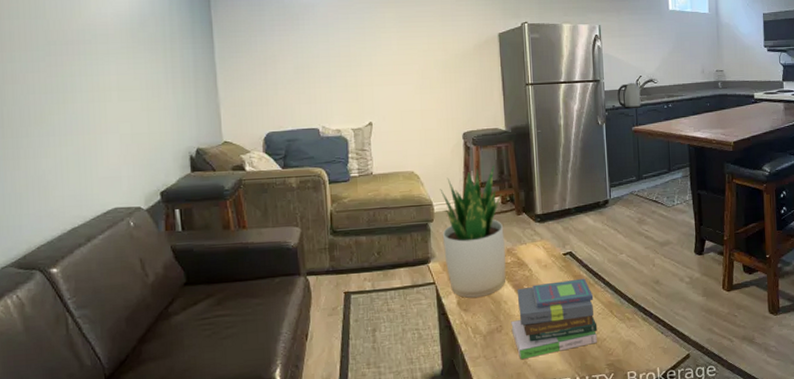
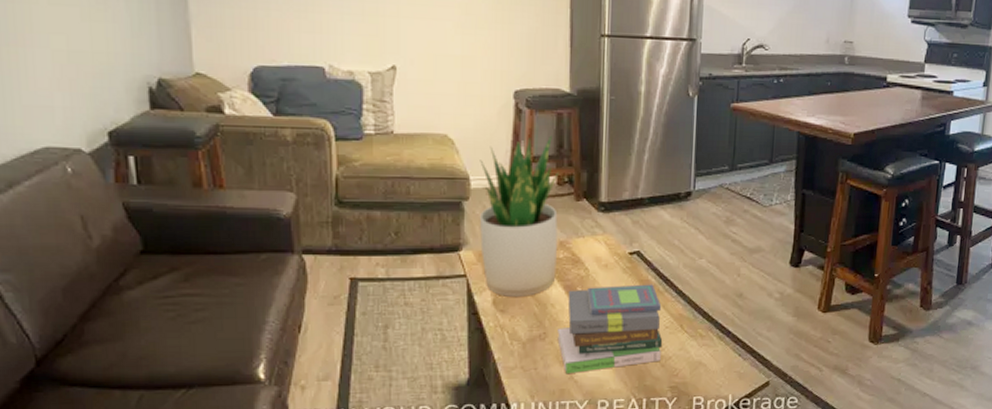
kettle: present [617,82,641,110] -> none [716,45,747,81]

